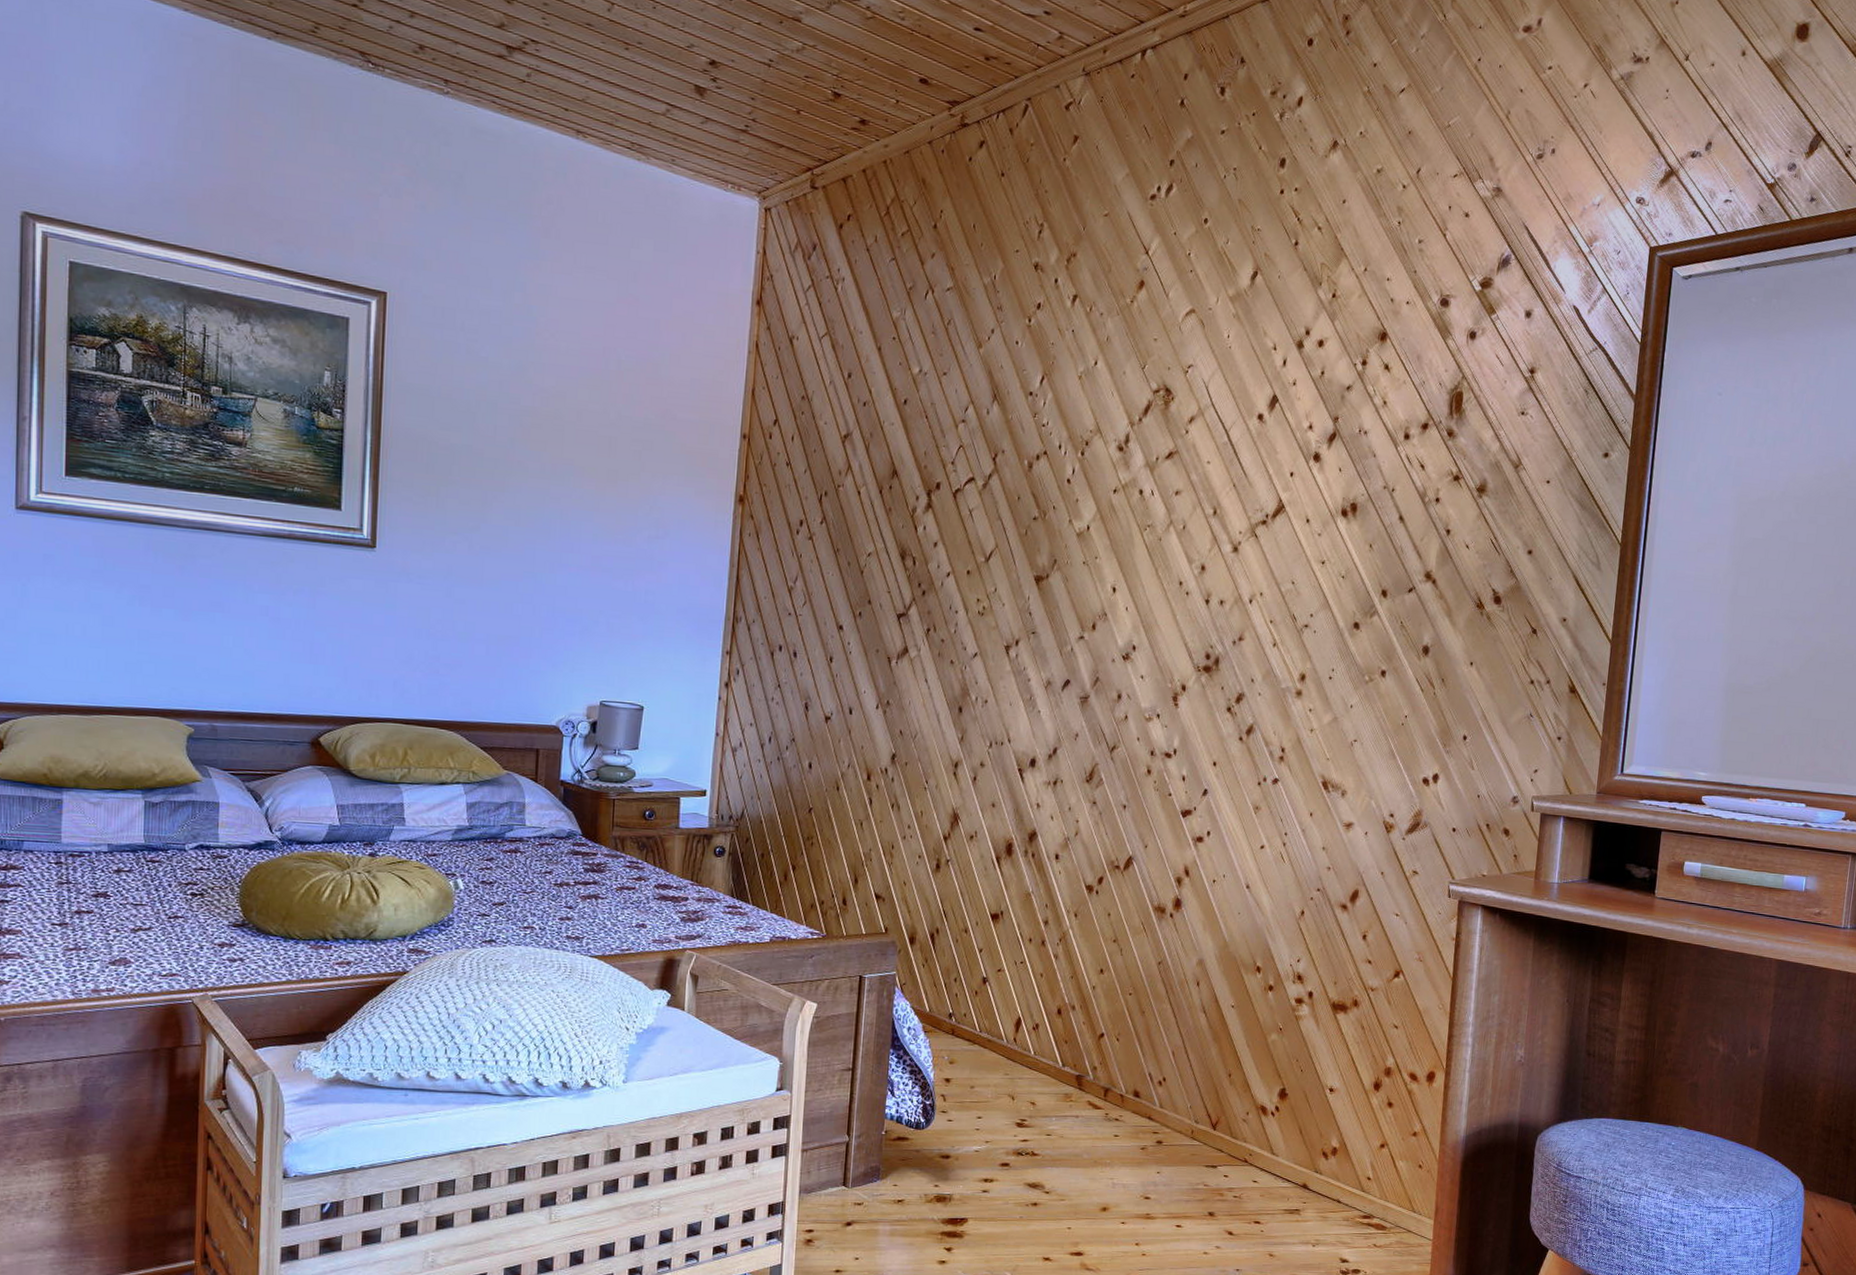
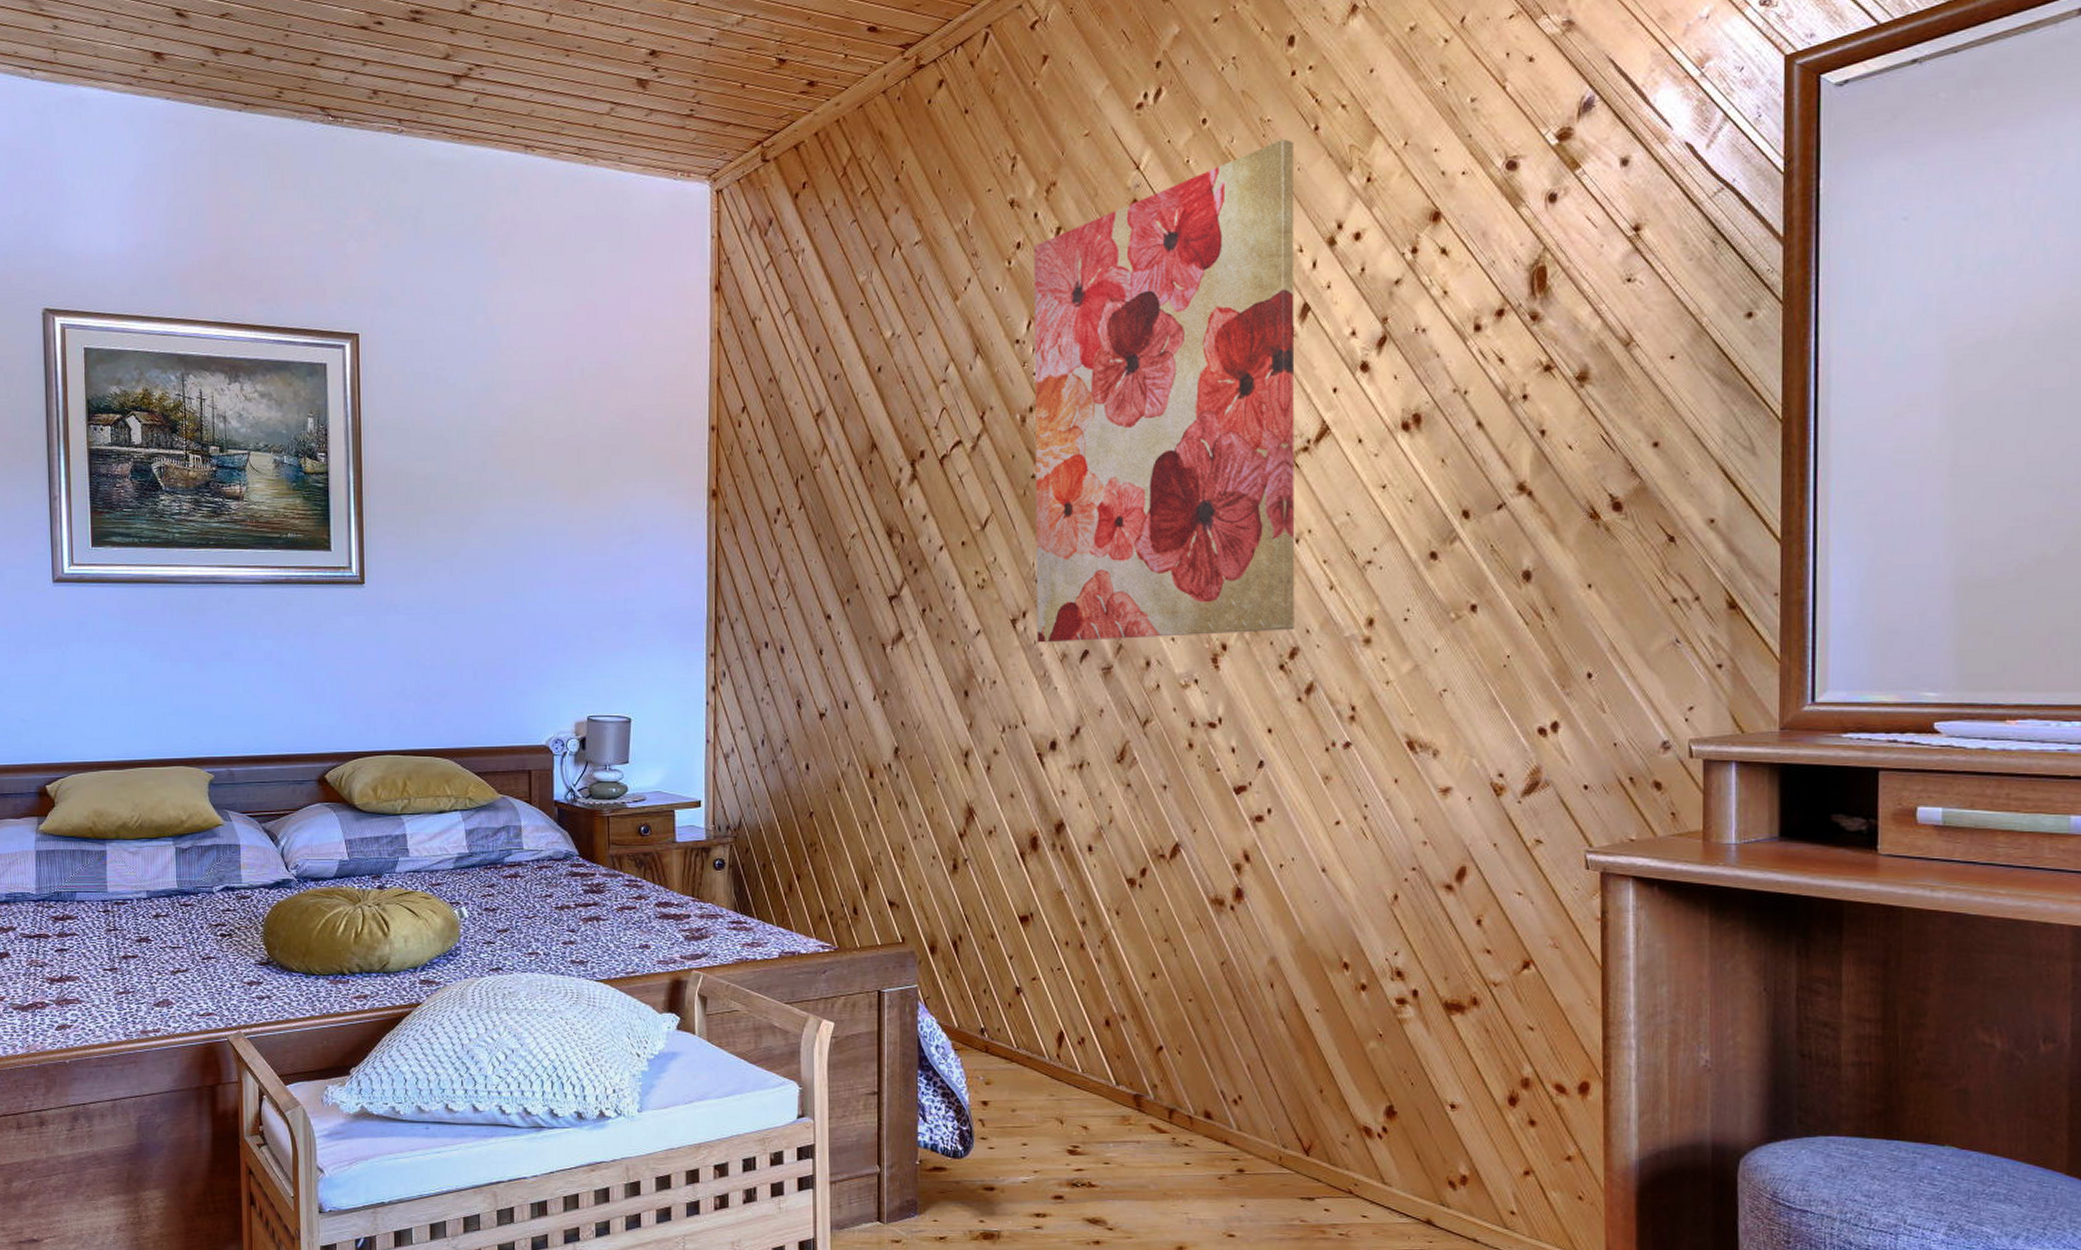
wall art: none [1026,248,1277,679] -> present [1034,139,1295,643]

